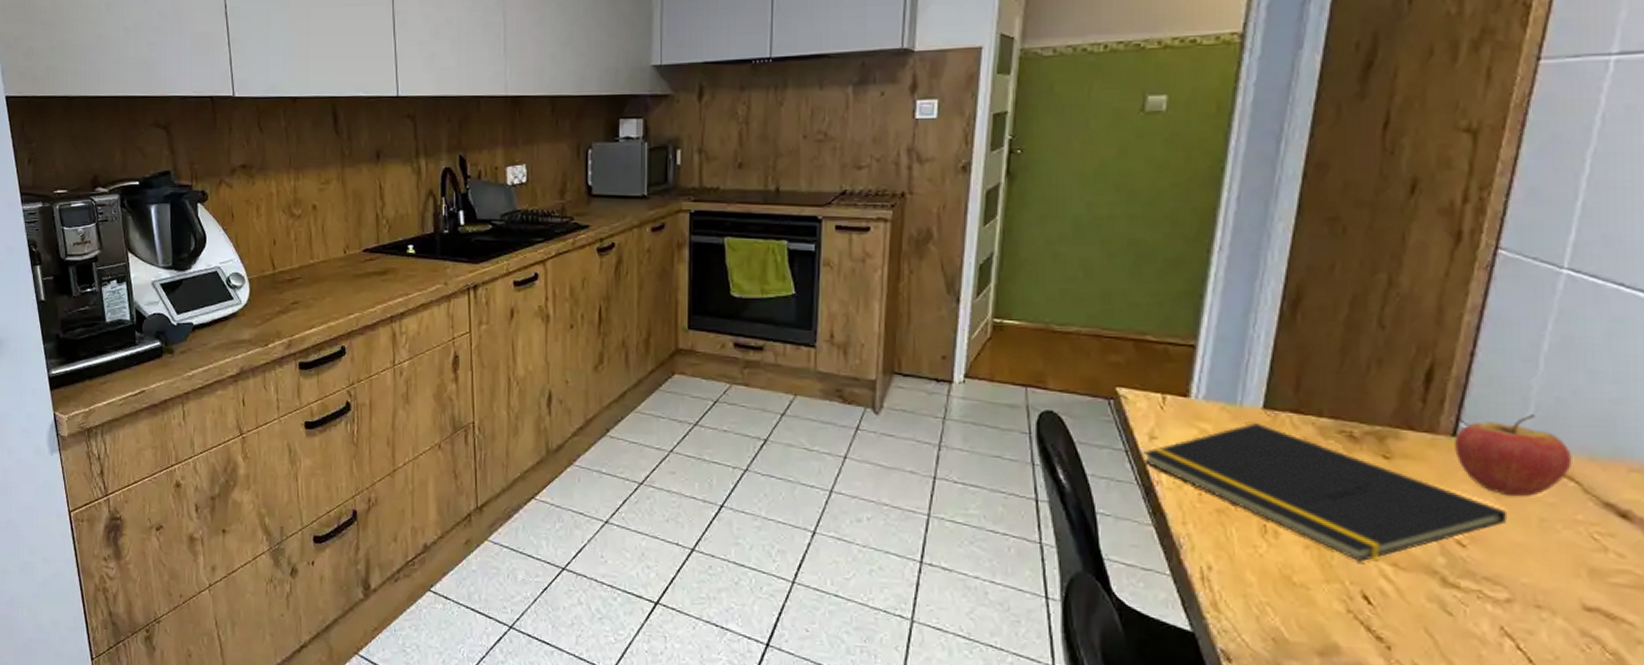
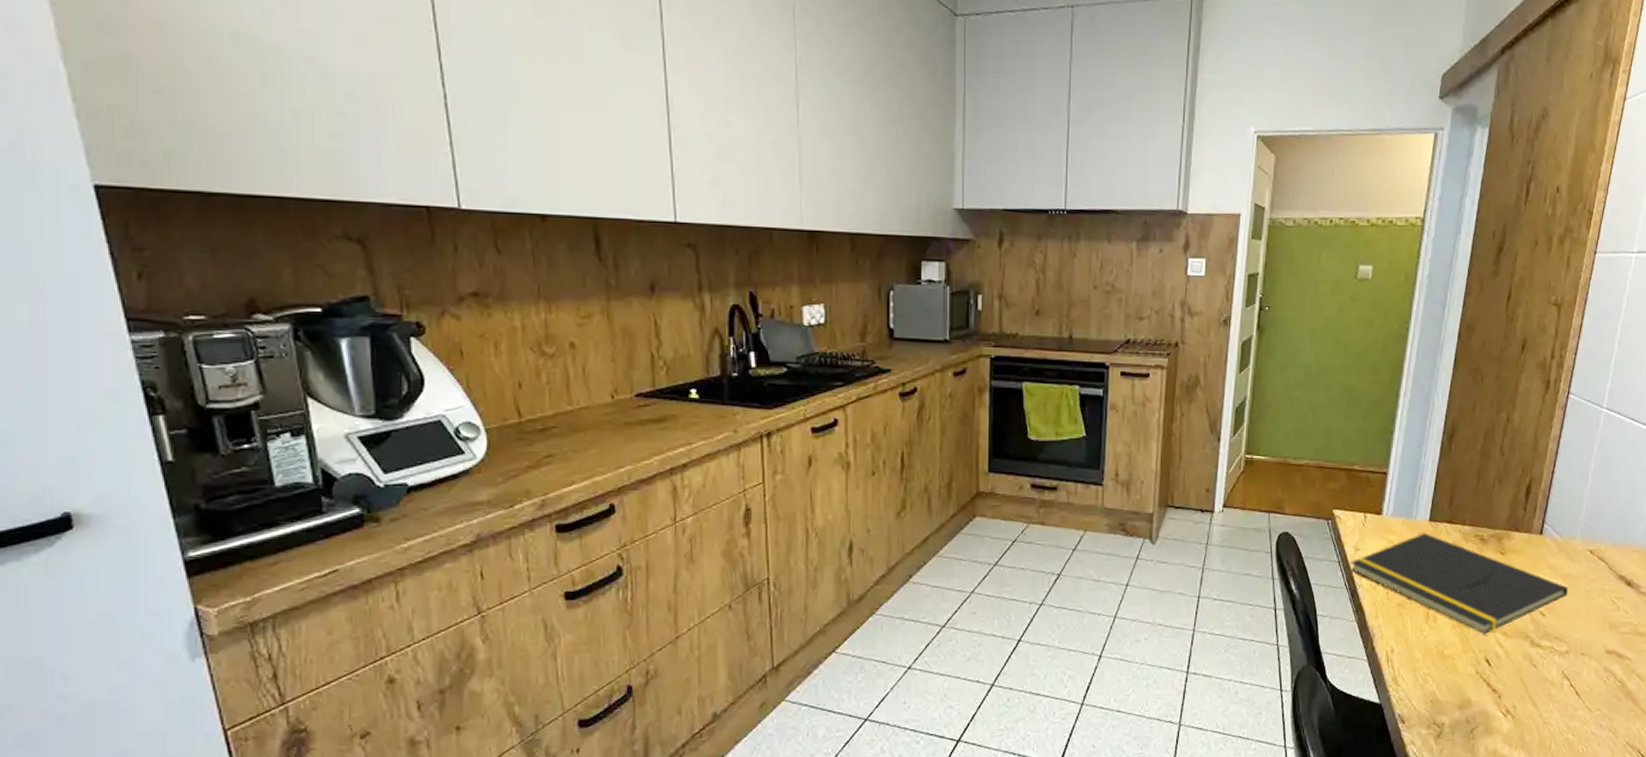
fruit: present [1455,414,1572,497] -> none [1541,515,1604,576]

